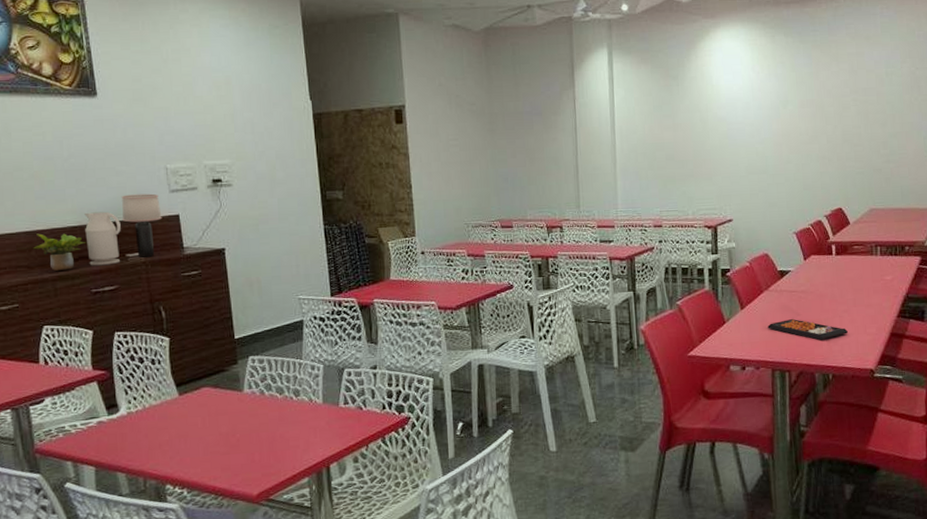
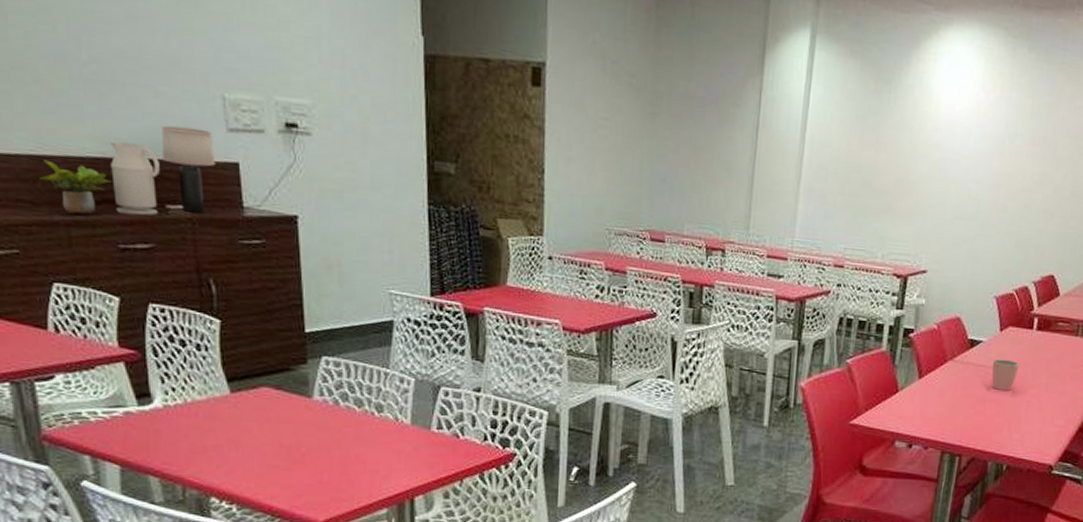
food tray: present [767,318,848,341] -> none [945,396,1033,426]
cup: none [803,283,827,310] -> present [991,359,1020,391]

